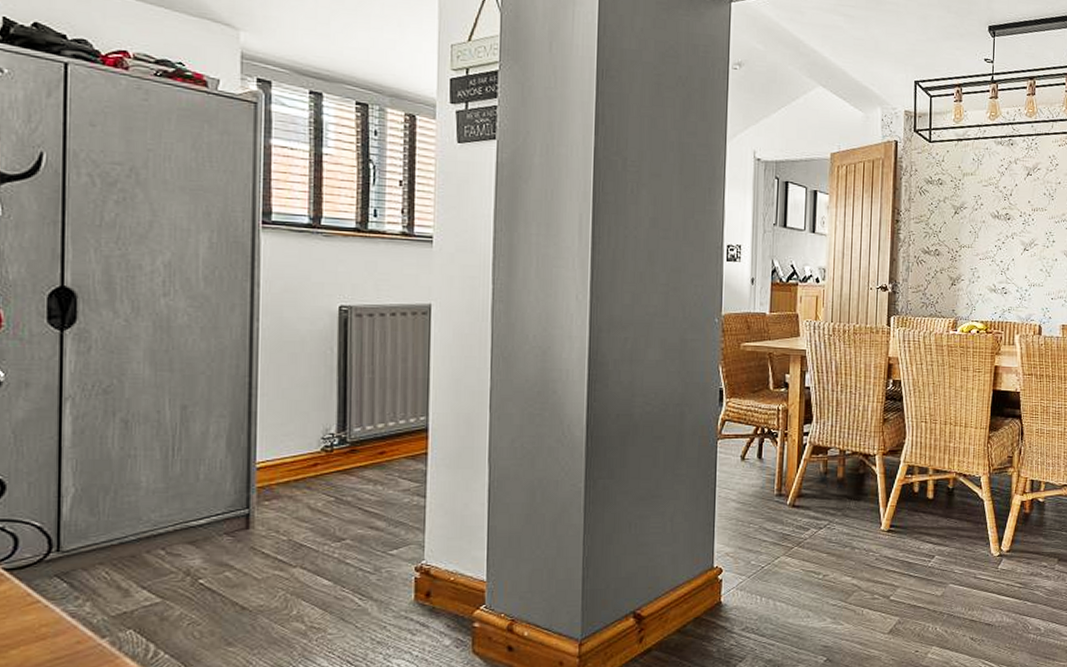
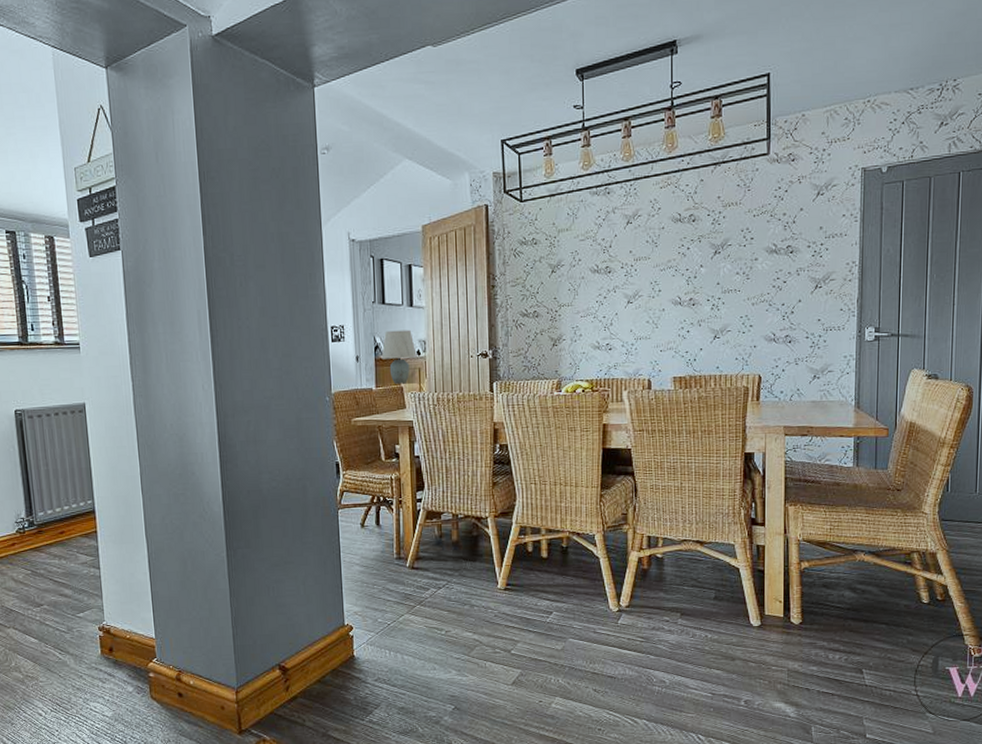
table lamp: none [778,255,816,311] -> present [381,330,417,384]

